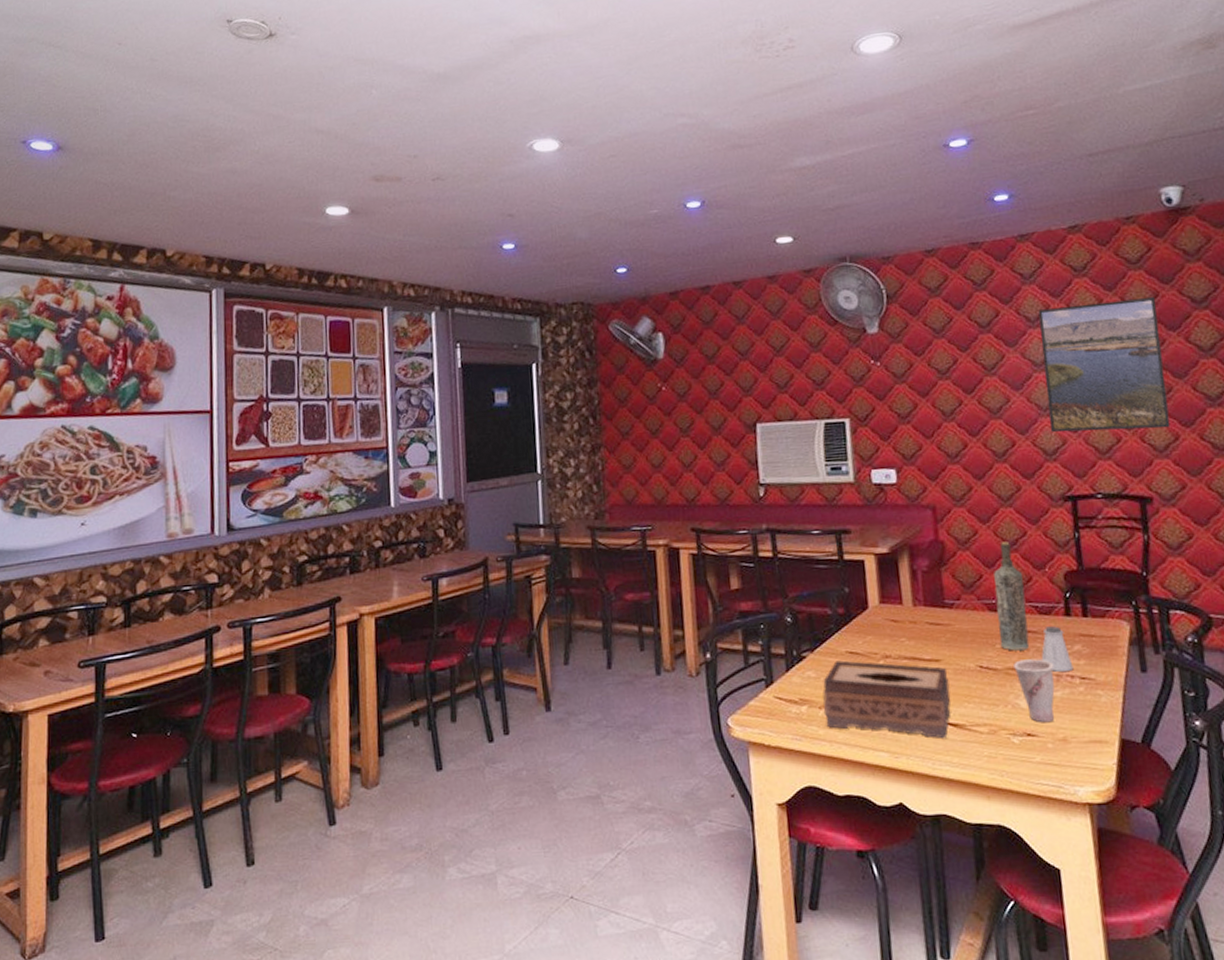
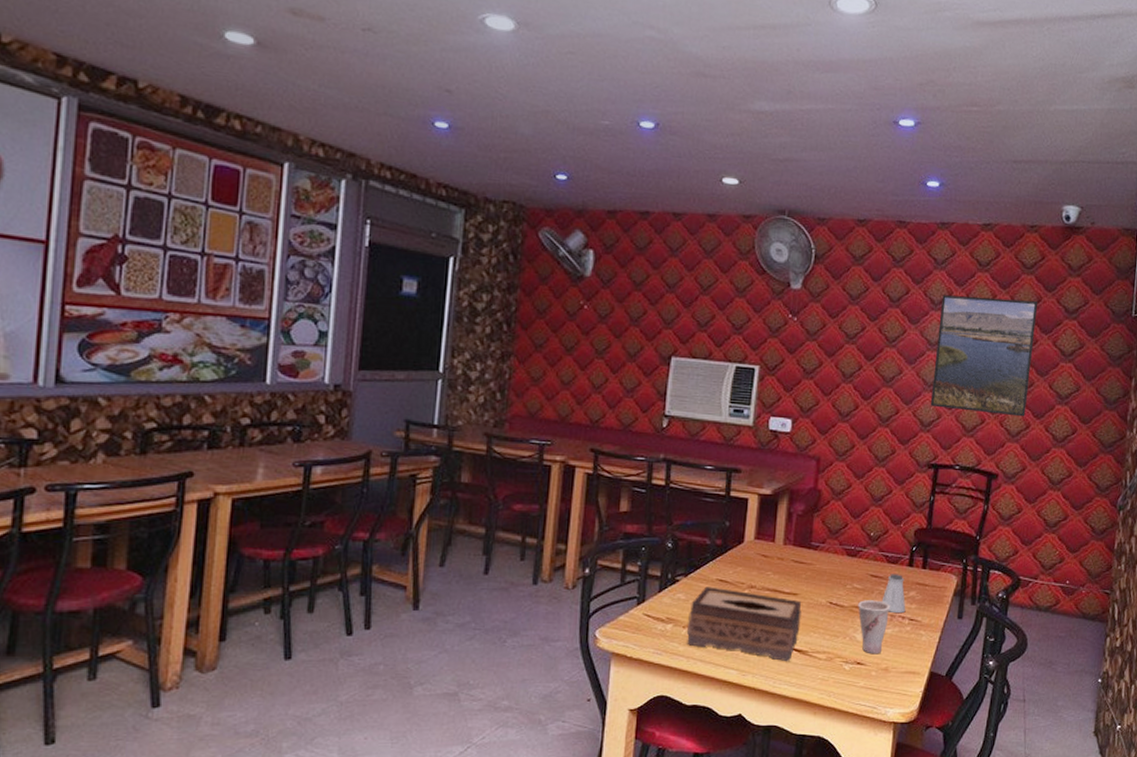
bottle: present [994,542,1030,651] -> none [850,497,881,592]

